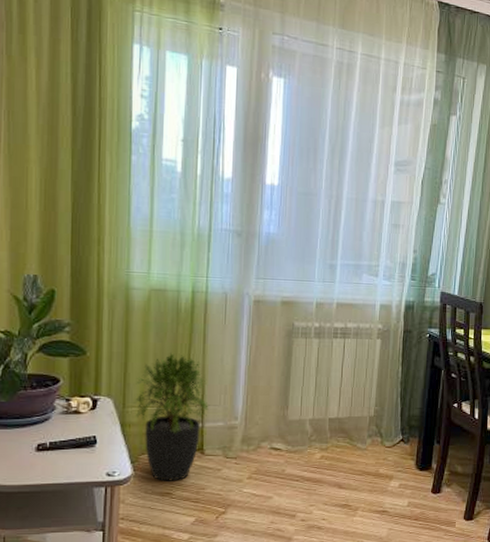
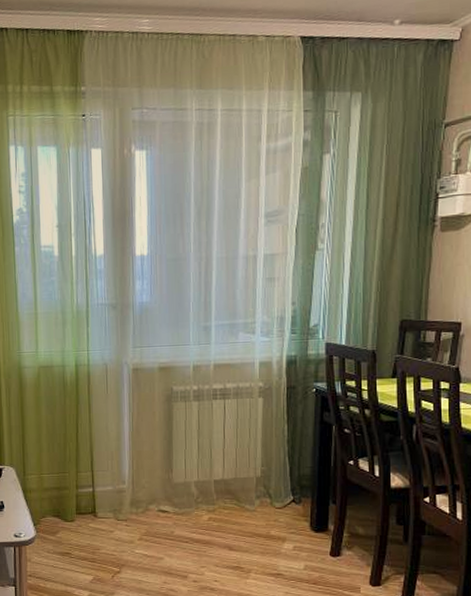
potted plant: present [134,352,210,481] -> none [32,423,99,542]

